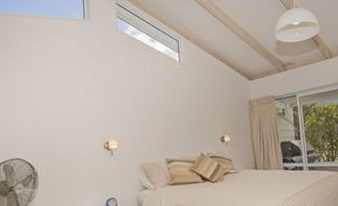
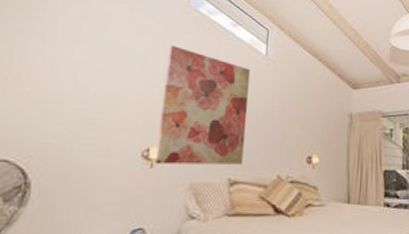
wall art: none [108,62,175,153] -> present [154,44,251,164]

